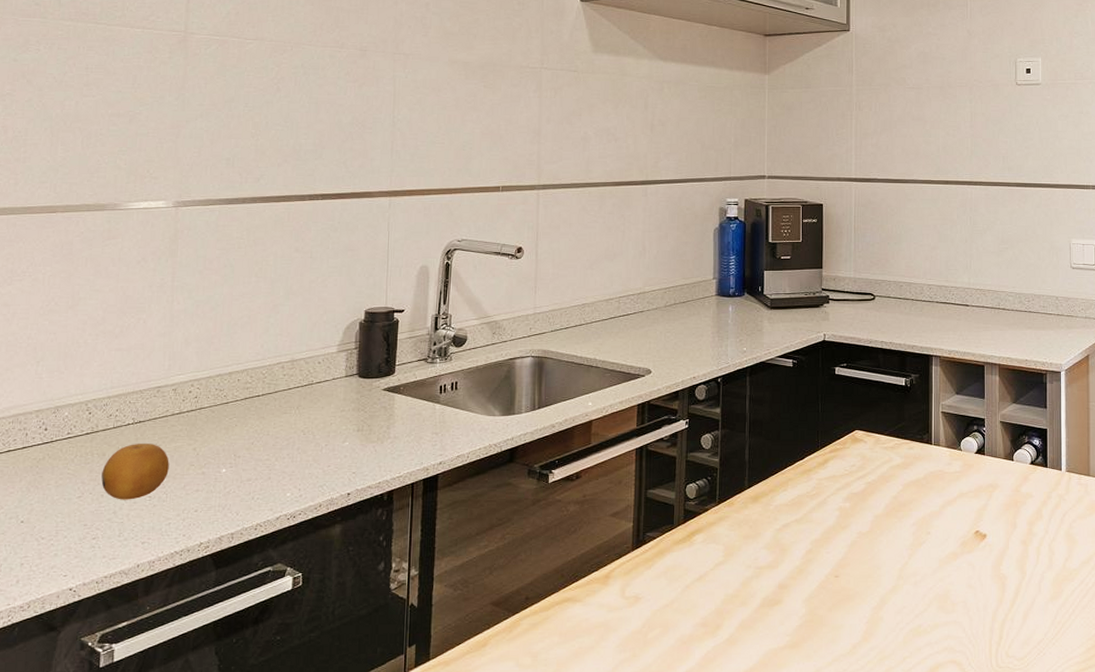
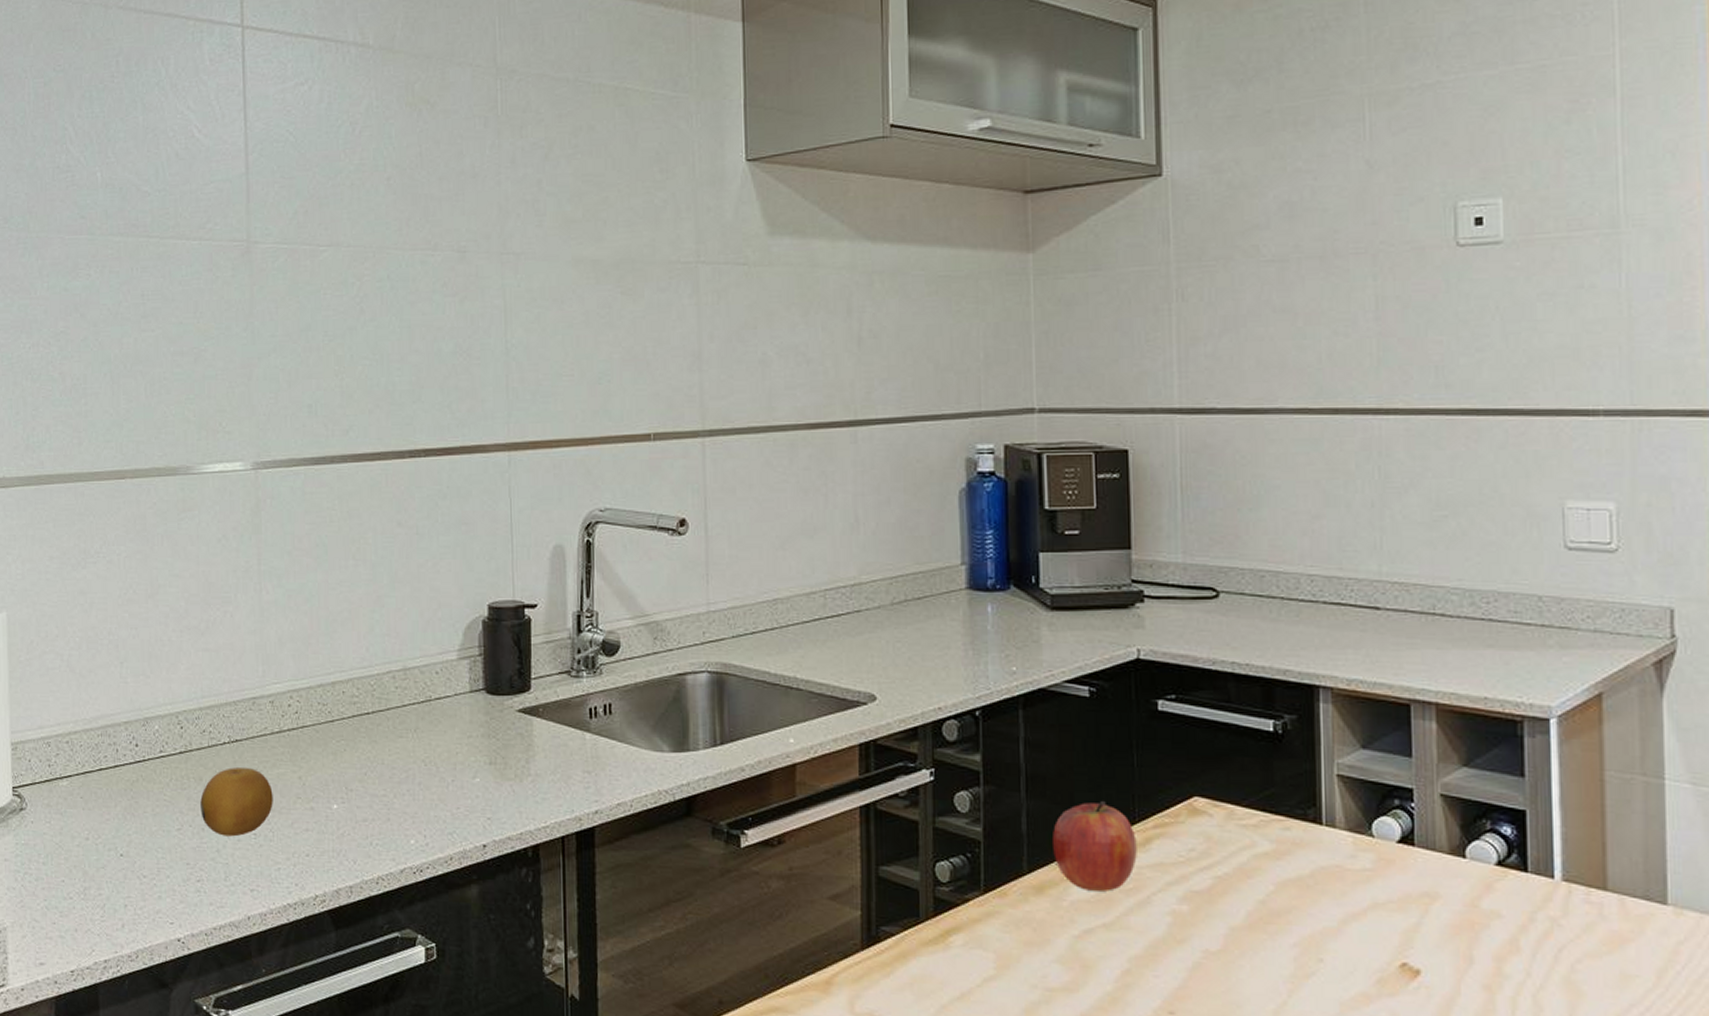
fruit: none [765,436,819,497] -> present [1053,801,1137,892]

